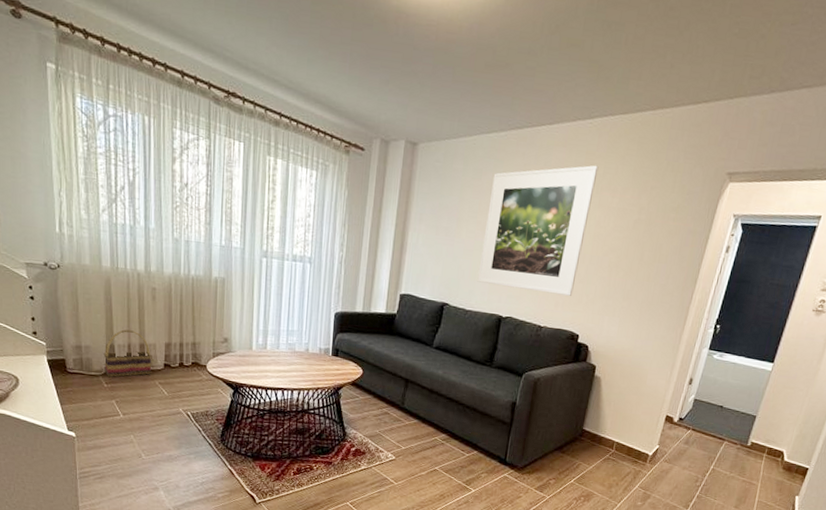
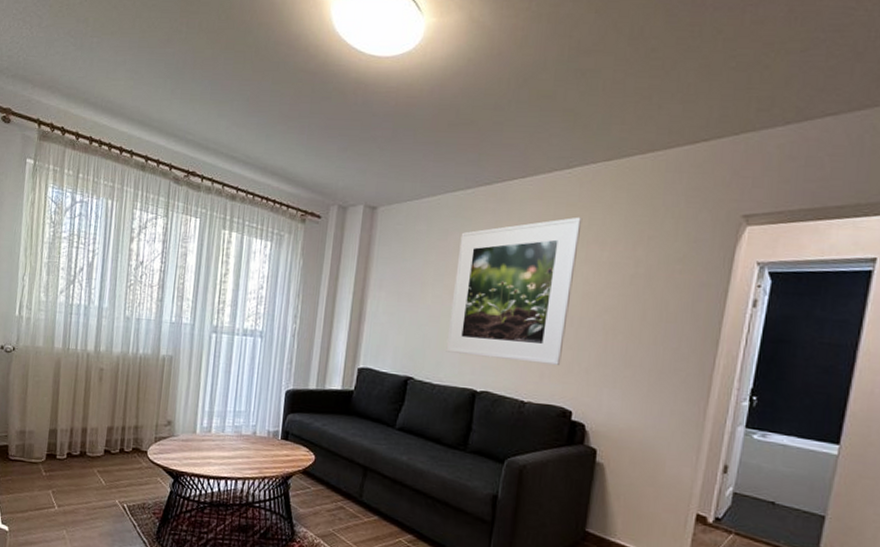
basket: present [103,329,152,377] -> none [44,413,94,465]

